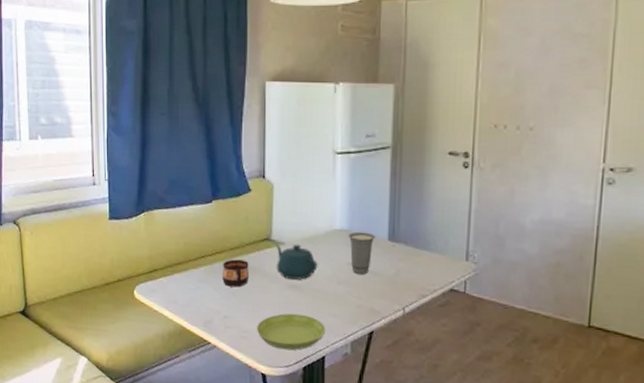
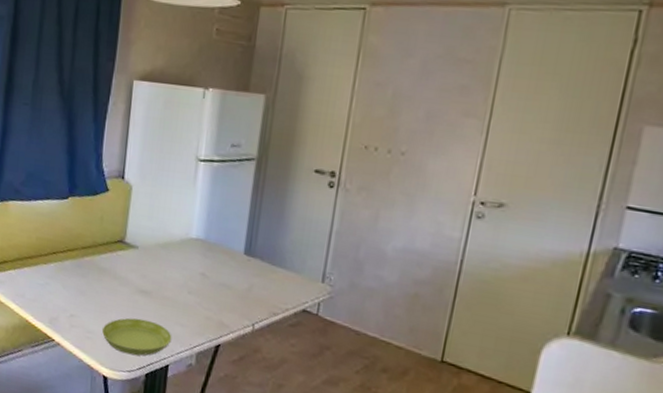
cup: present [223,259,249,288] -> none [72,258,100,287]
teapot: present [276,243,318,280] -> none [127,246,170,286]
cup: present [348,231,375,275] -> none [203,242,231,287]

